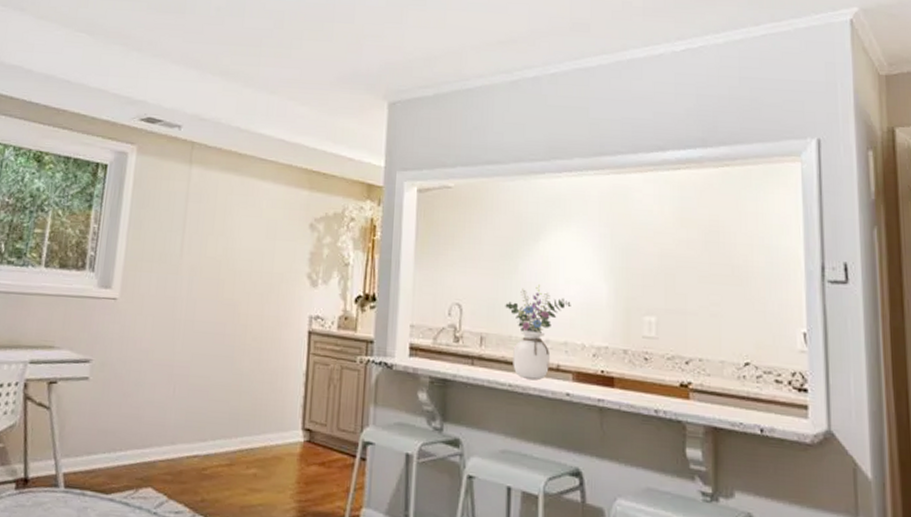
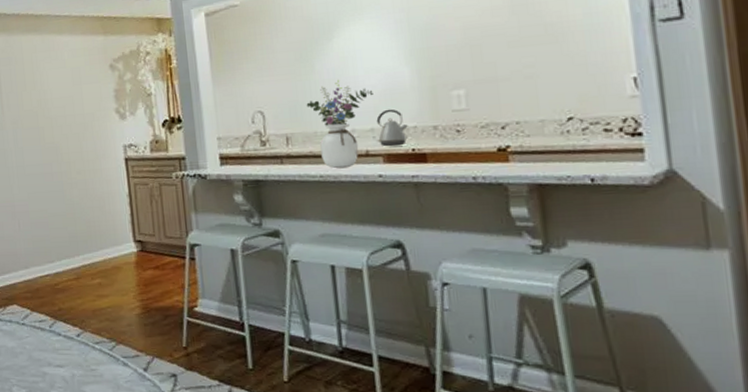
kettle: none [569,324,600,366] -> present [376,109,408,147]

